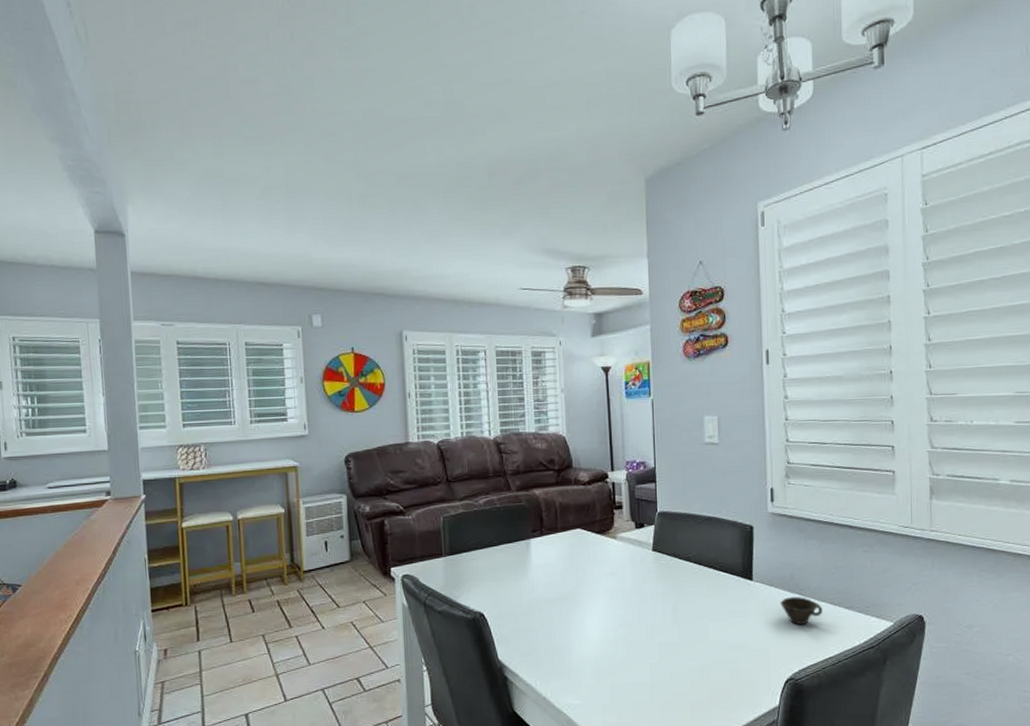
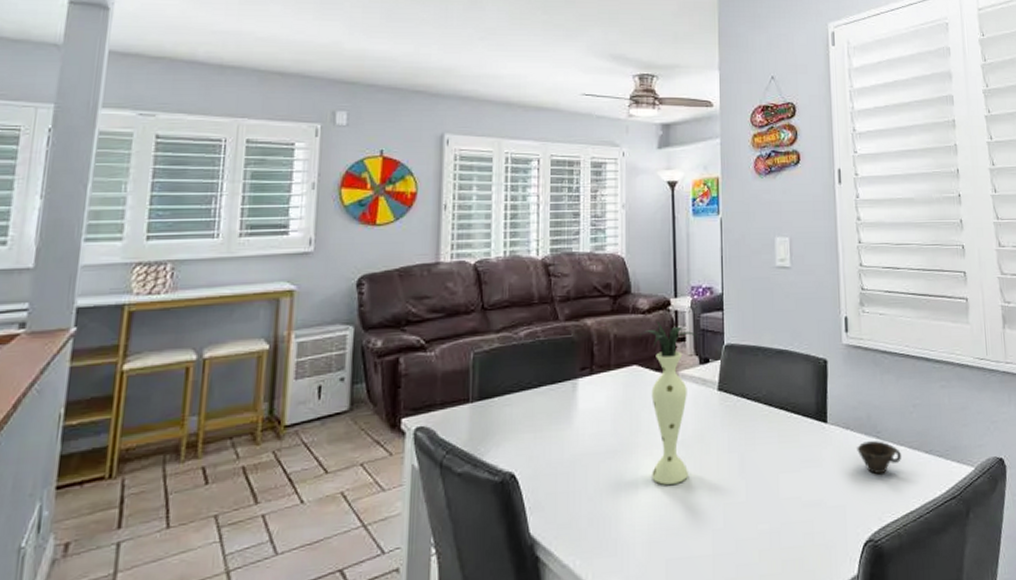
vase: none [580,491,635,626] -> present [638,321,699,485]

